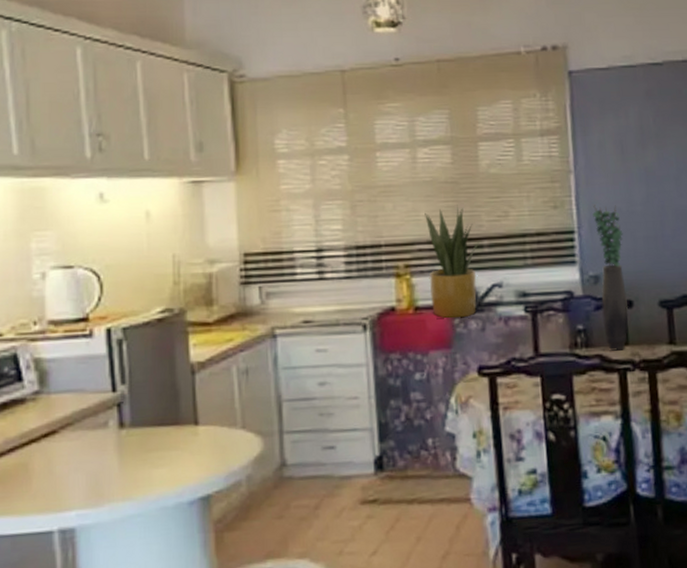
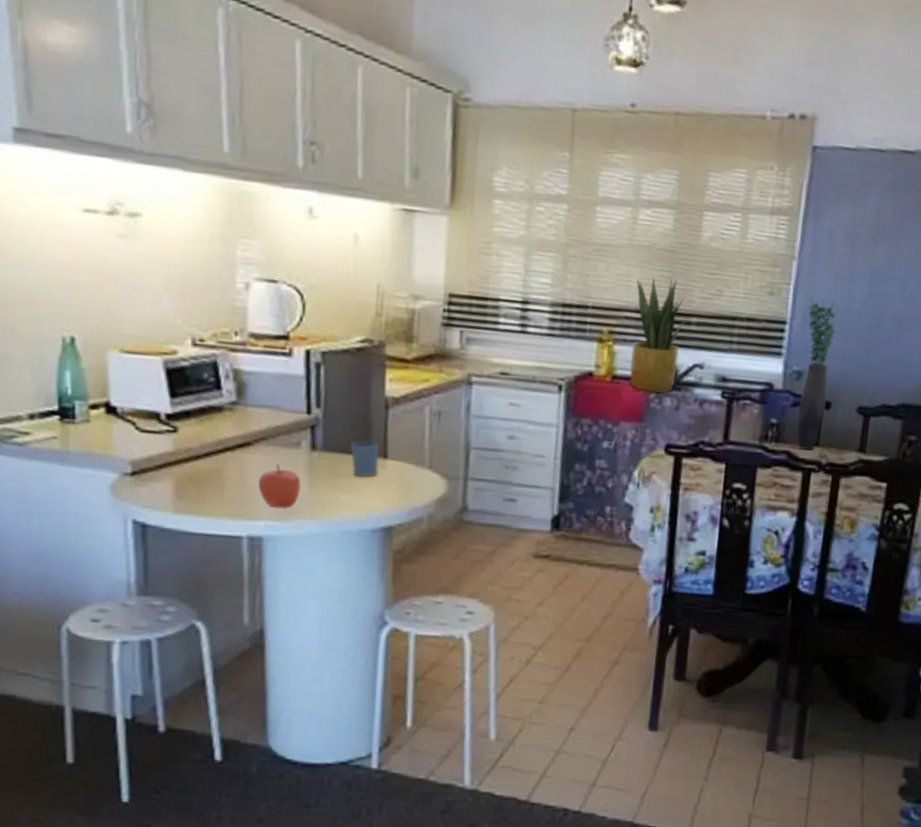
fruit: none [66,448,111,495] -> present [258,464,301,508]
mug: none [159,408,190,450] -> present [350,440,379,478]

